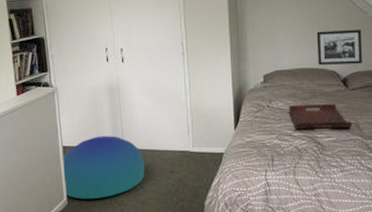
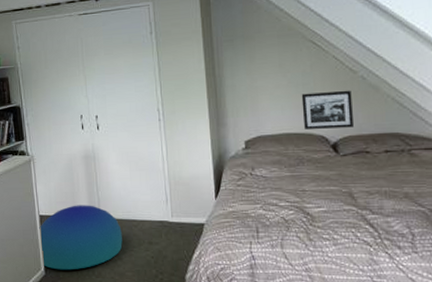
serving tray: present [289,104,353,129] -> none [274,171,345,198]

